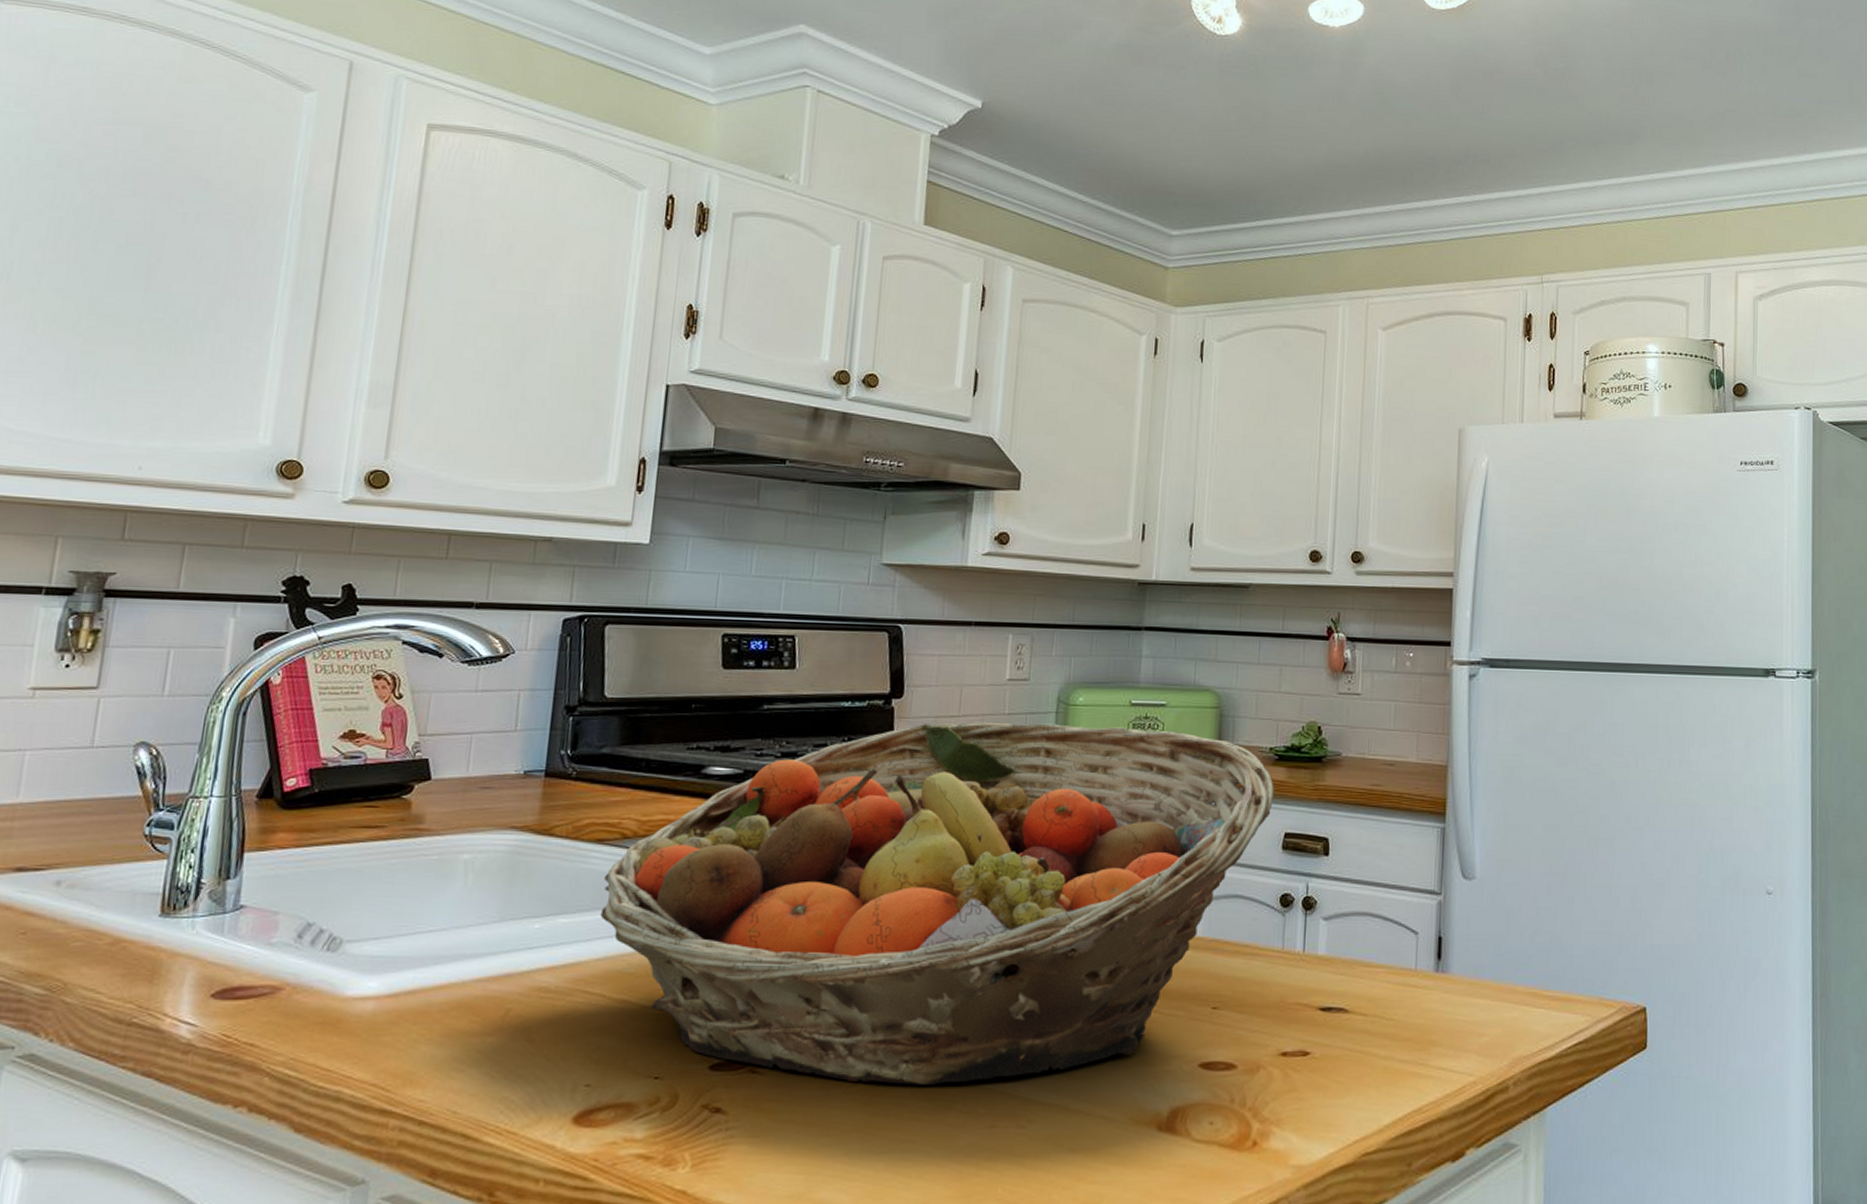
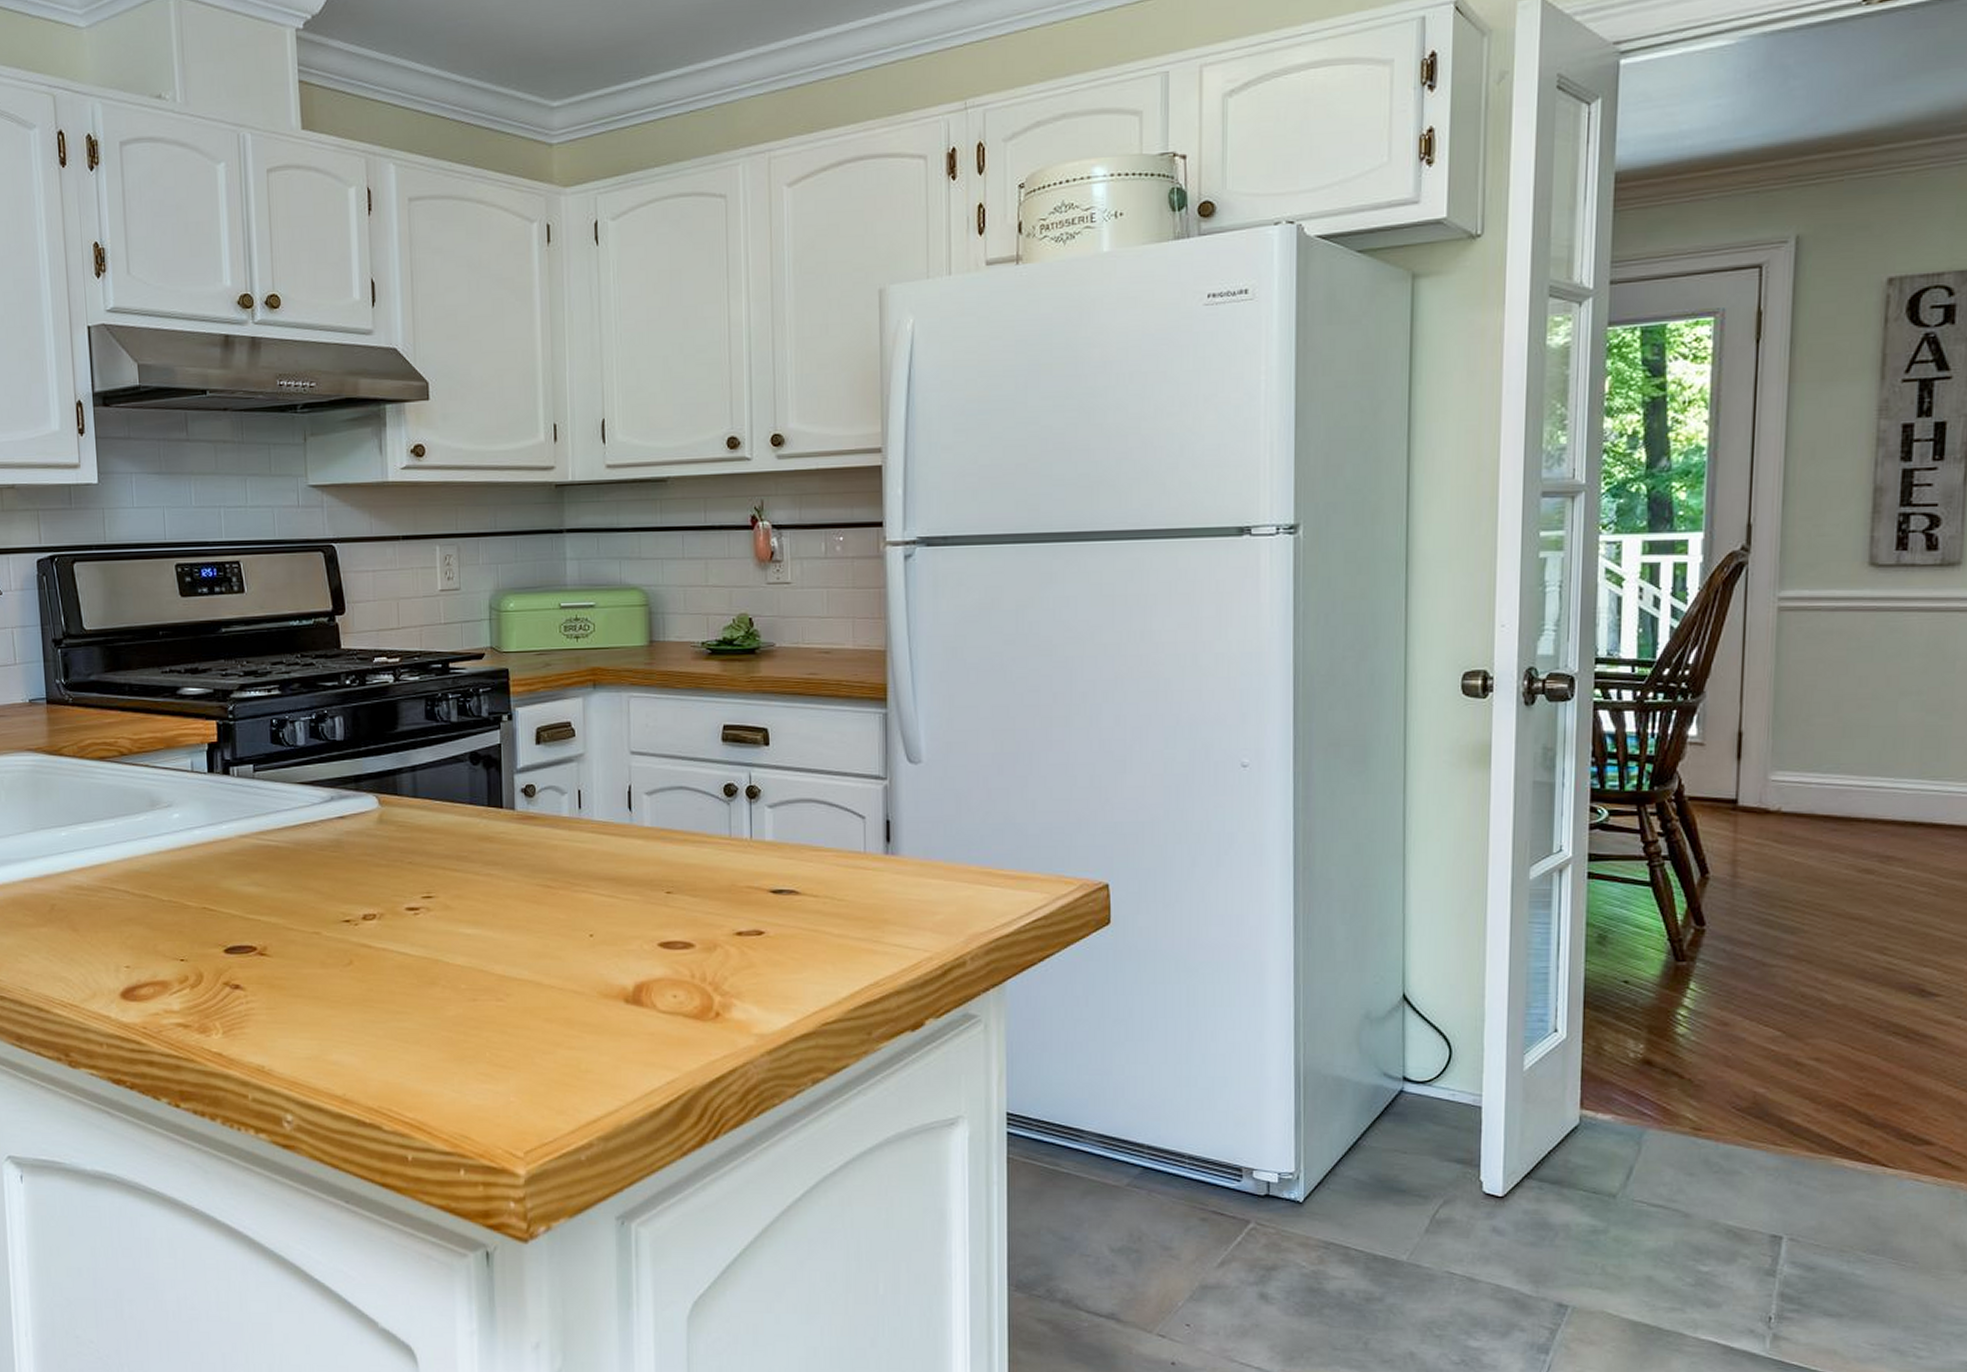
fruit basket: present [600,721,1274,1085] -> none [111,630,709,964]

